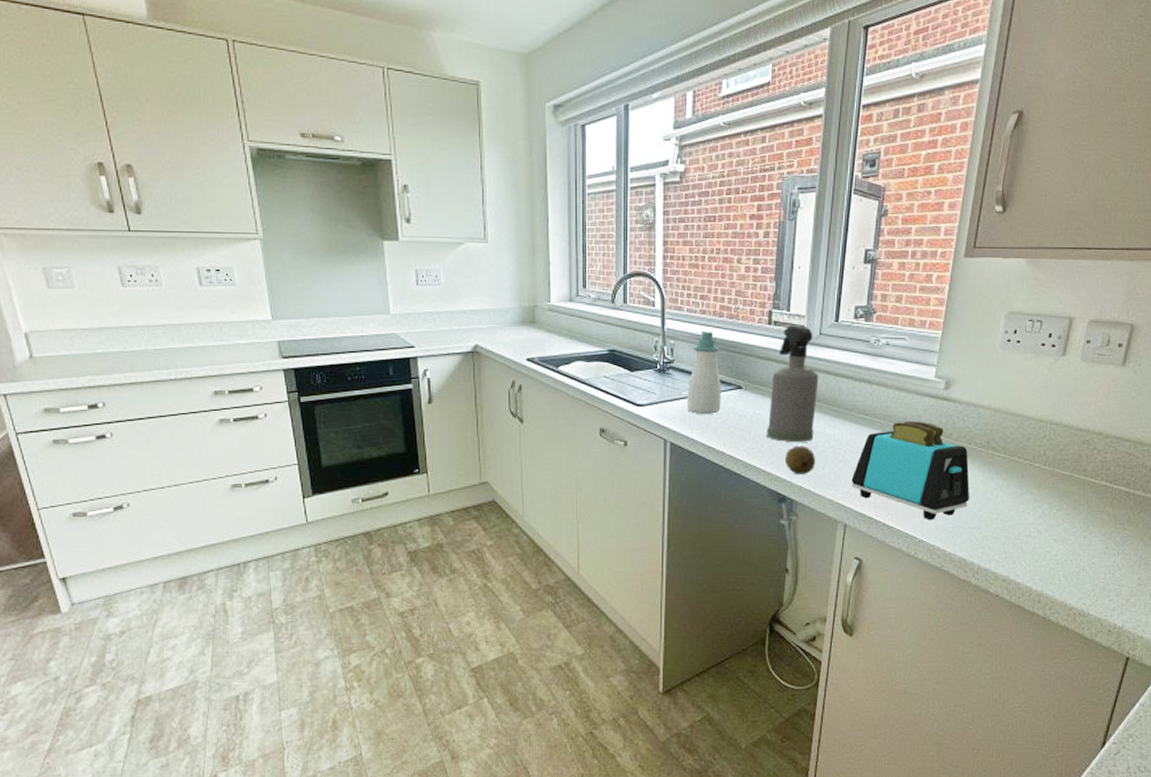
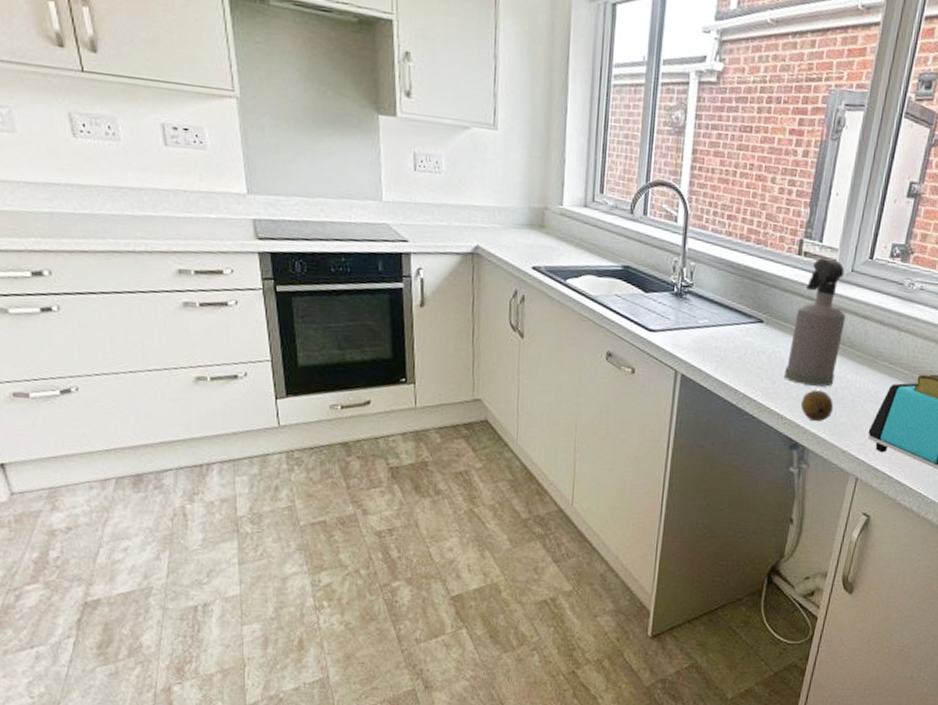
soap bottle: present [687,331,721,414] -> none [702,254,744,348]

